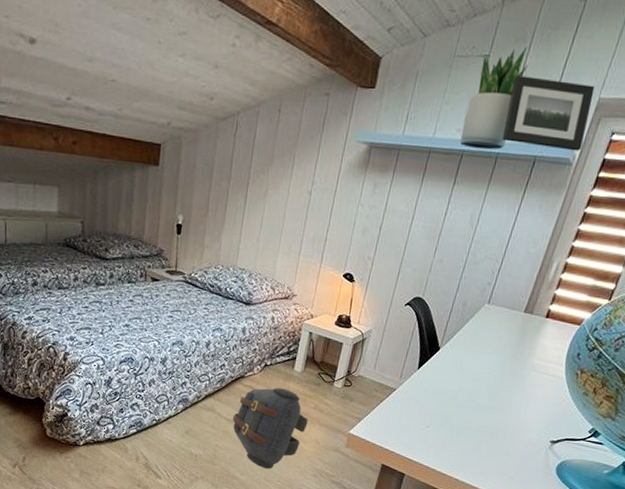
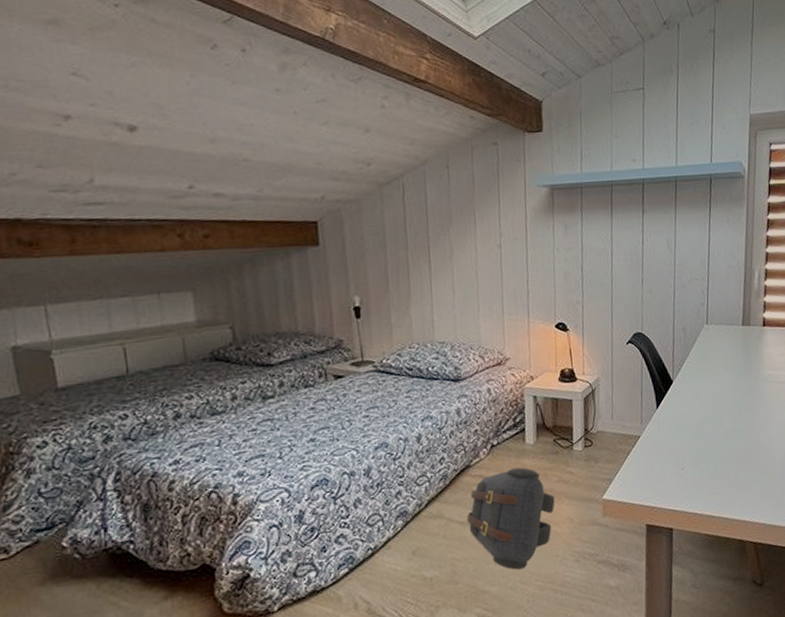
planter: present [459,46,528,150] -> none [635,76,681,176]
picture frame: present [501,75,595,151] -> none [671,103,748,165]

